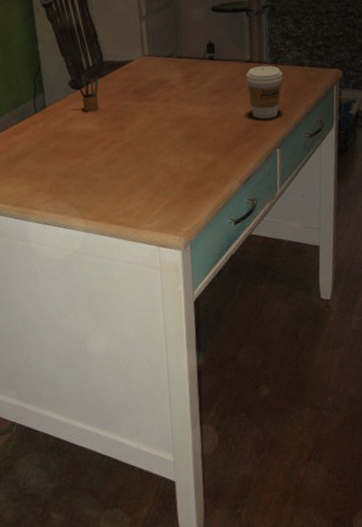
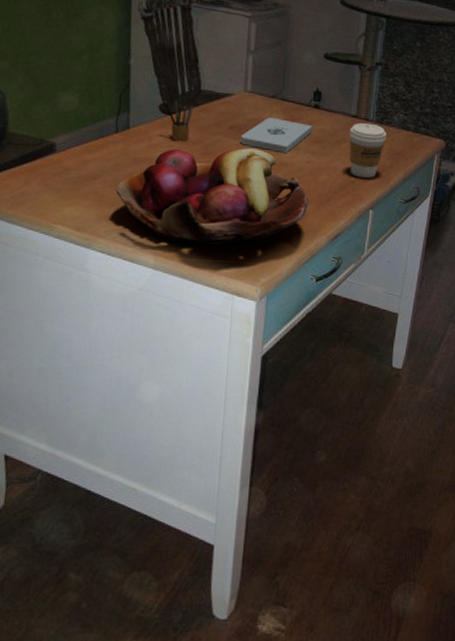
fruit basket: none [42,107,217,204] -> present [115,148,309,245]
notepad: none [146,76,211,108] -> present [241,117,313,153]

